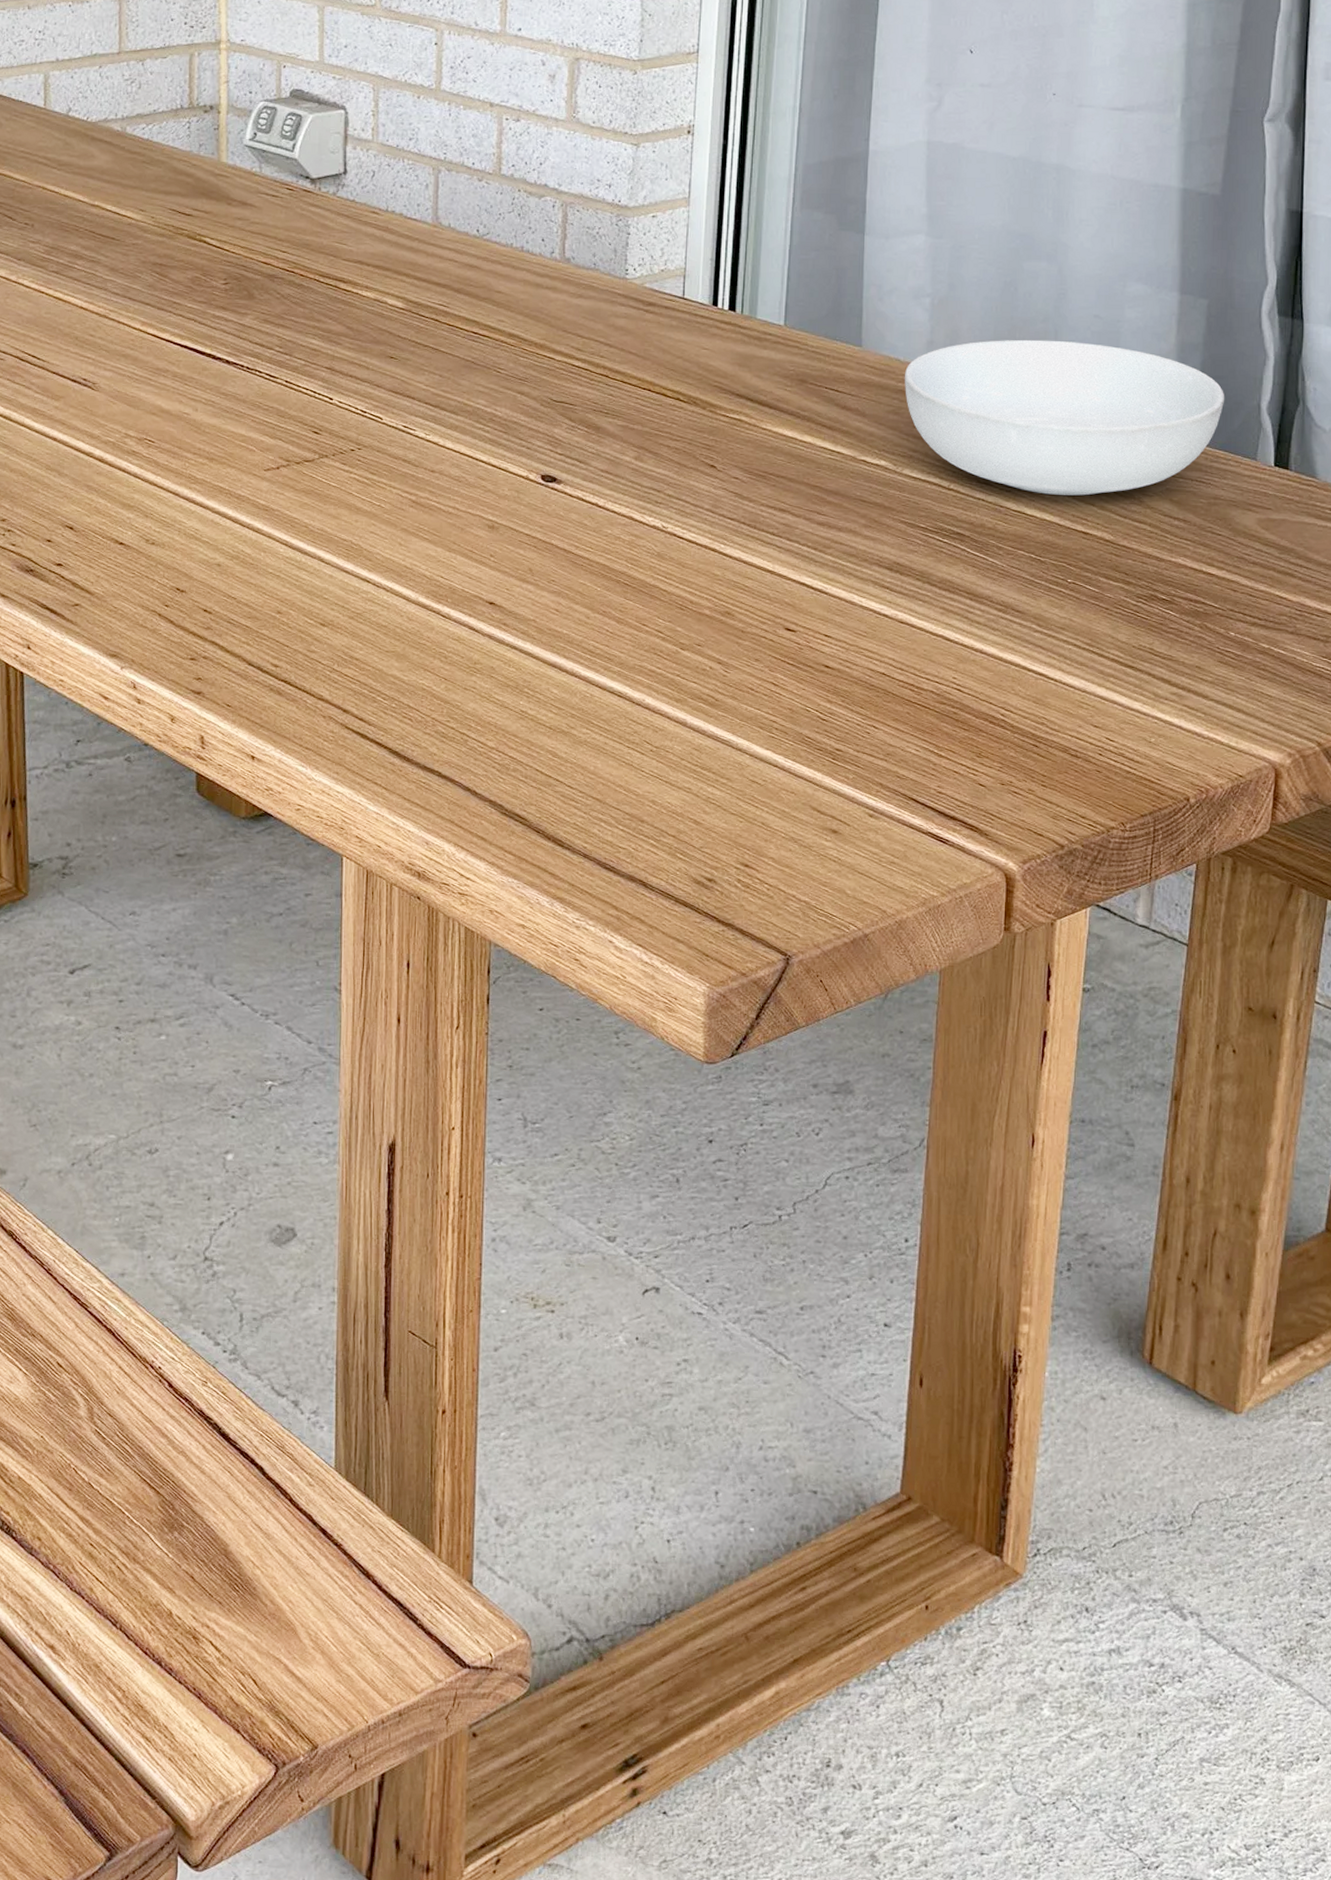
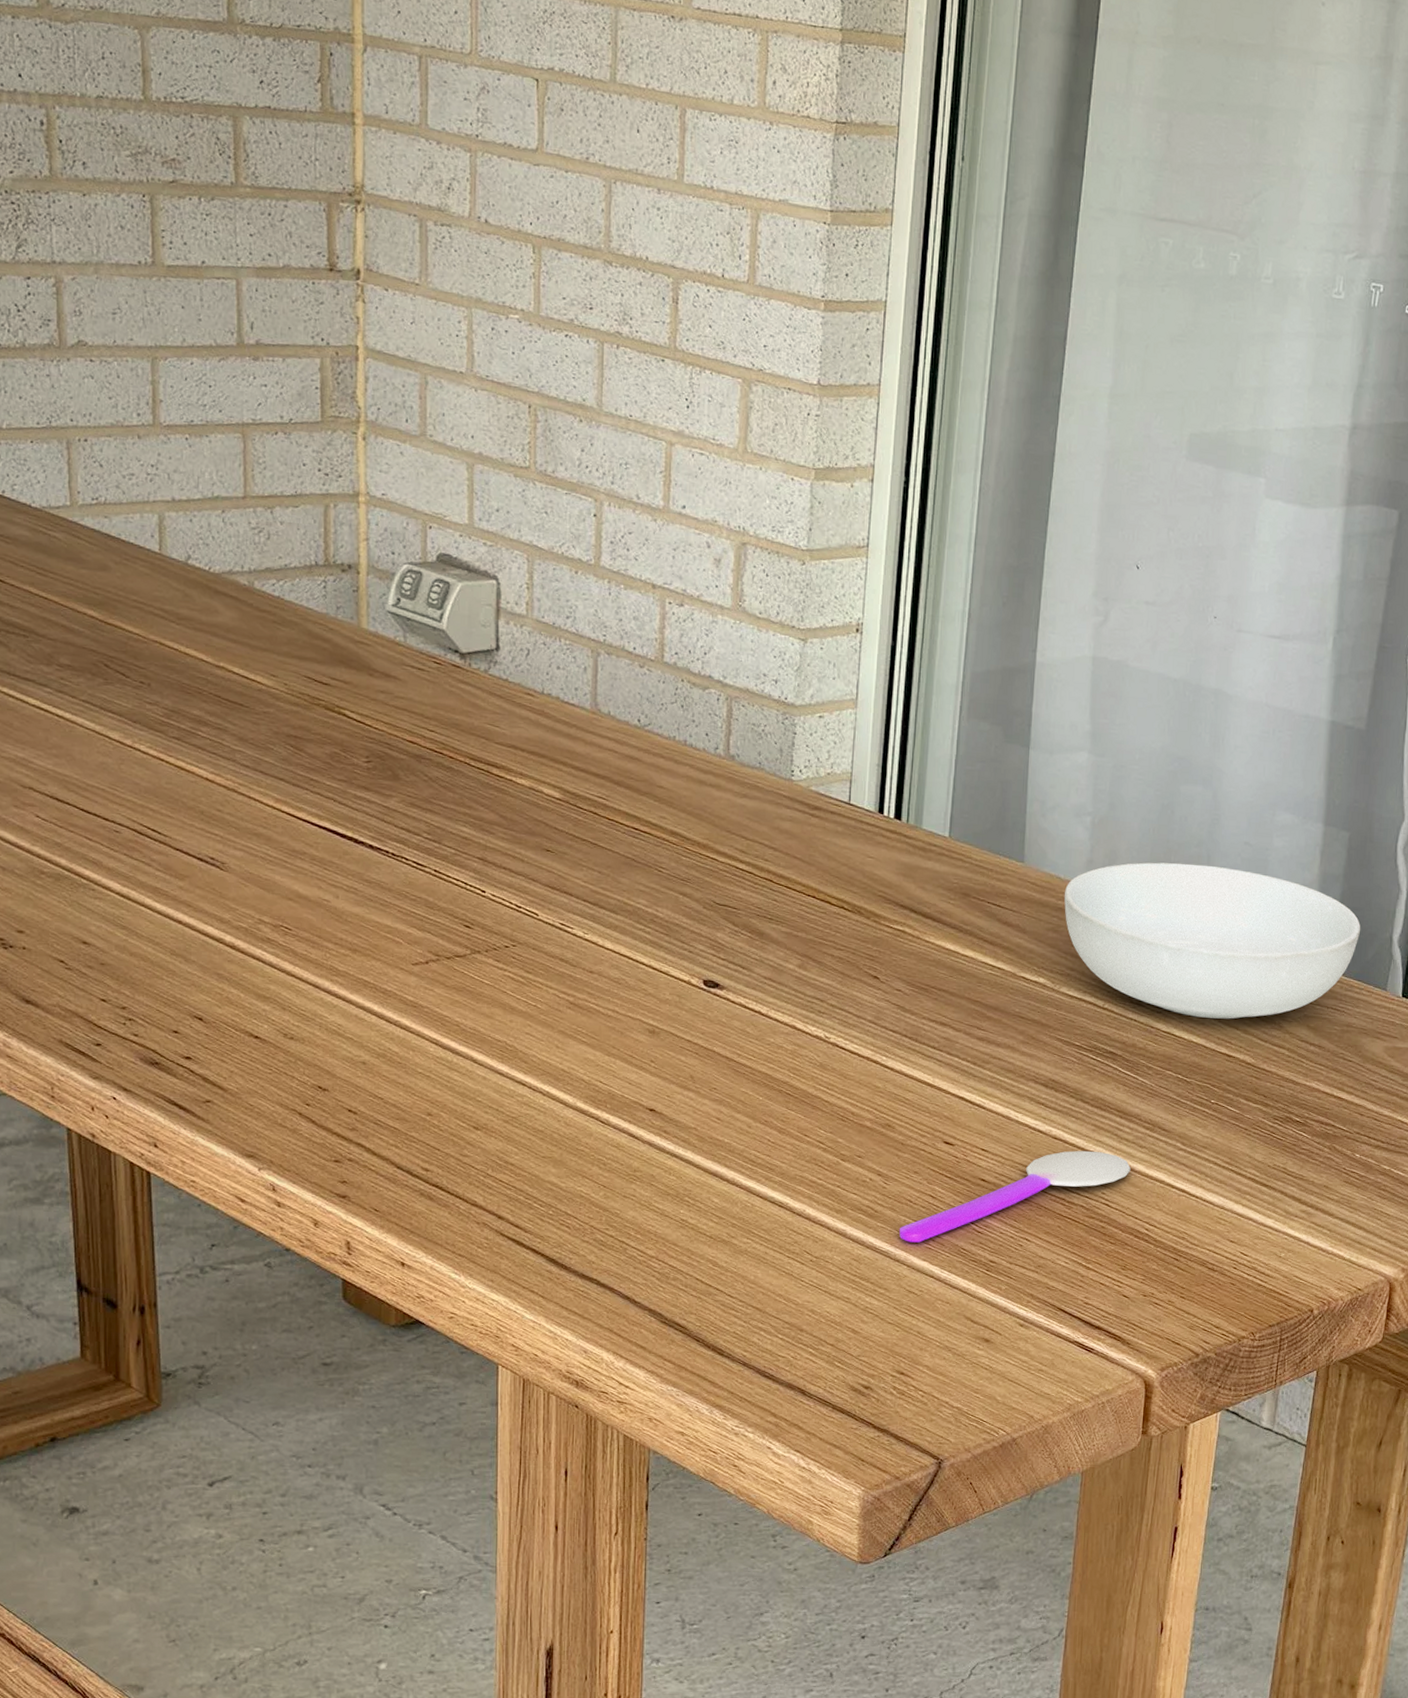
spoon: none [740,635,983,731] -> present [899,1151,1131,1243]

